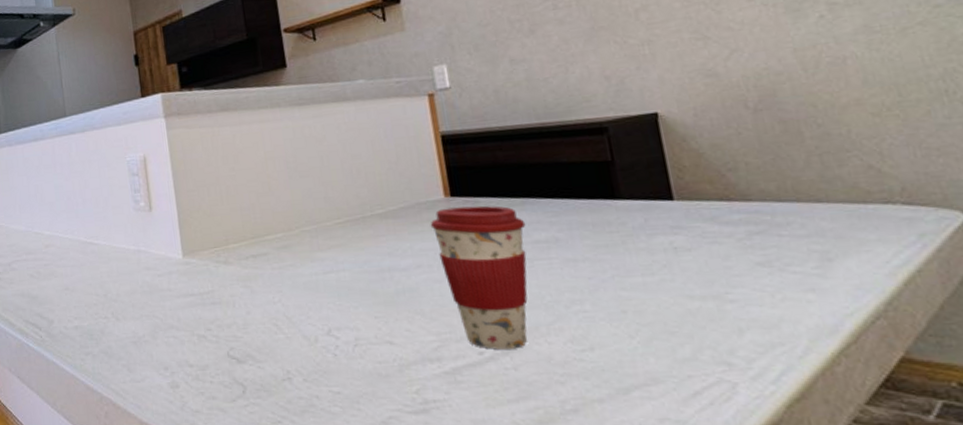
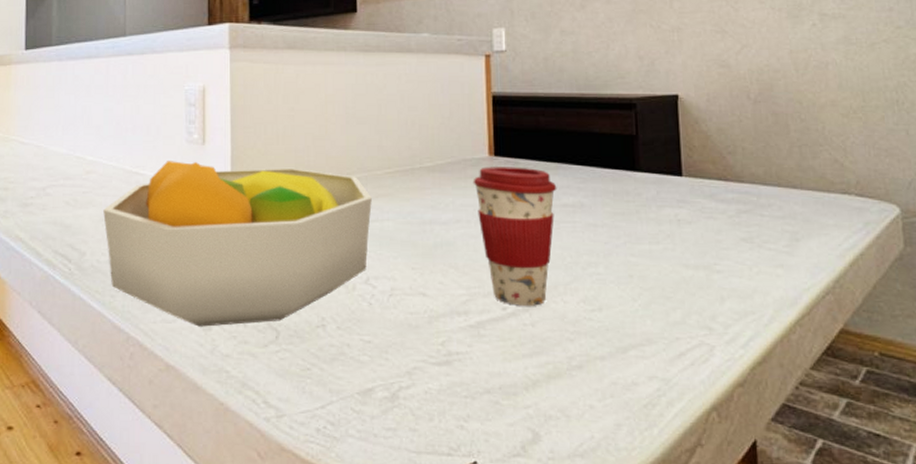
fruit bowl: none [65,226,327,385] -> present [103,161,372,327]

